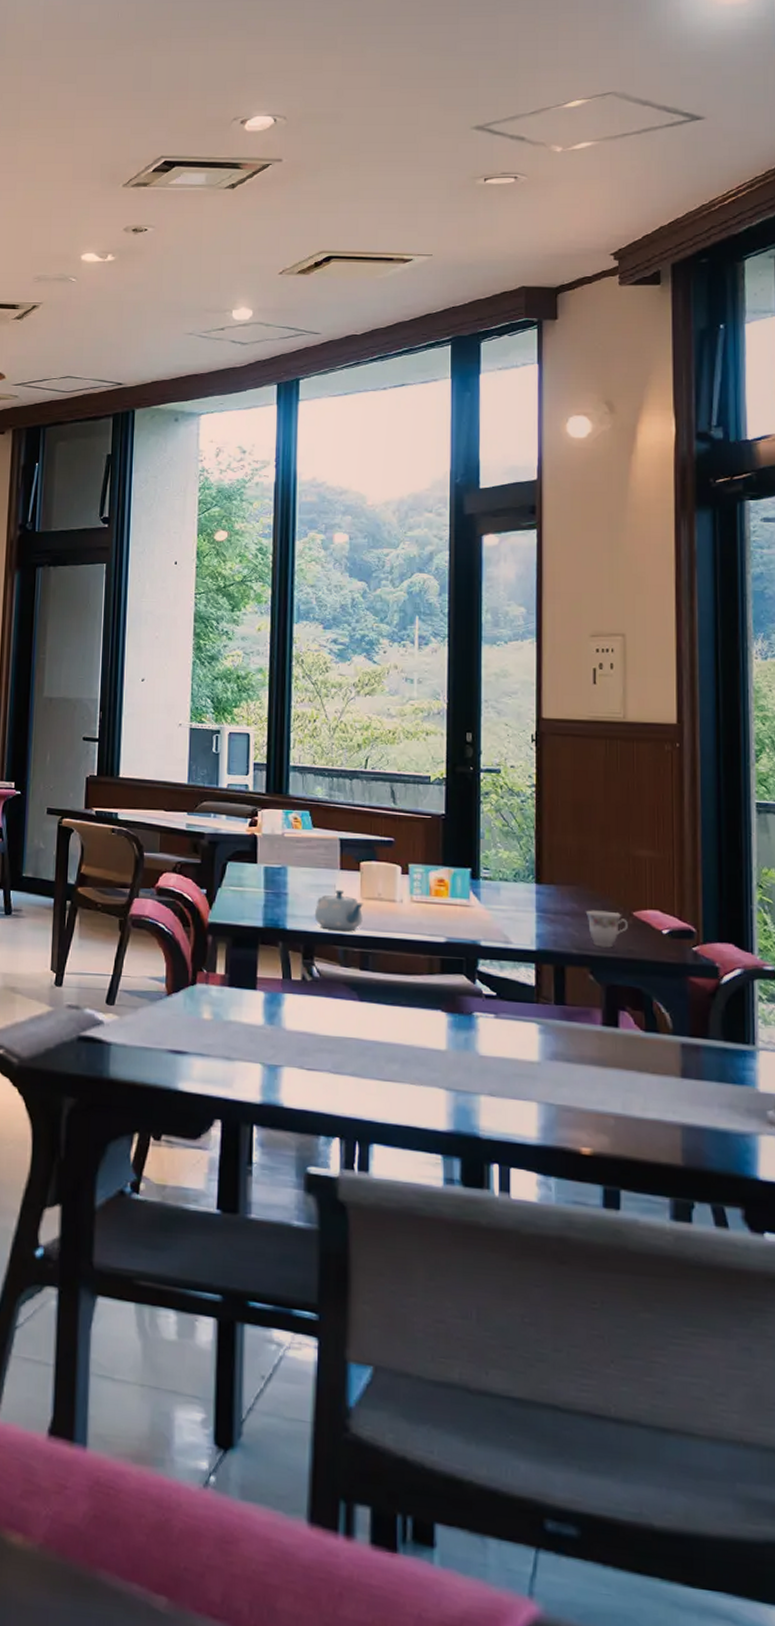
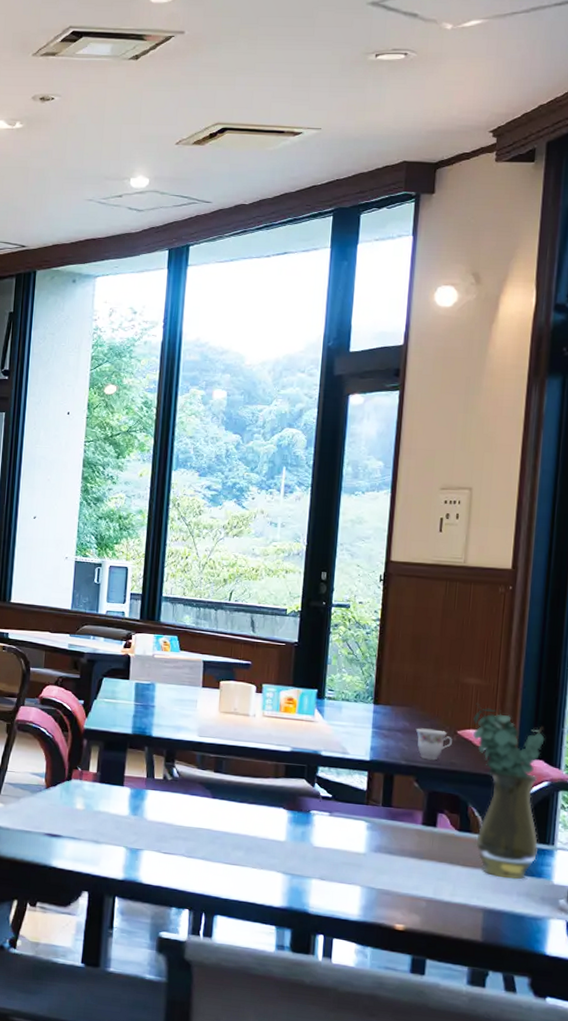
teapot: present [314,889,363,931] -> none [177,704,220,740]
vase: none [650,878,737,1088] -> present [473,702,545,880]

